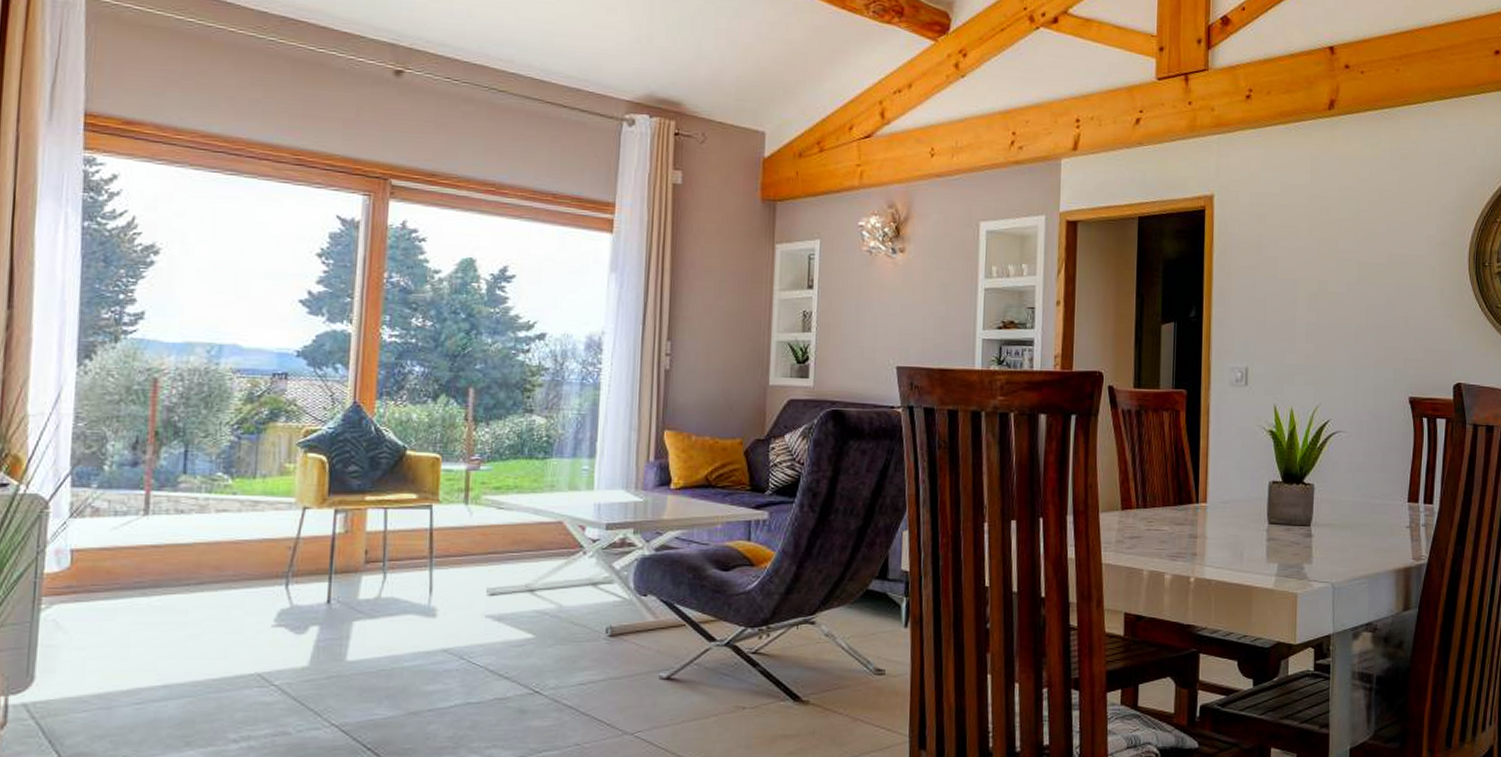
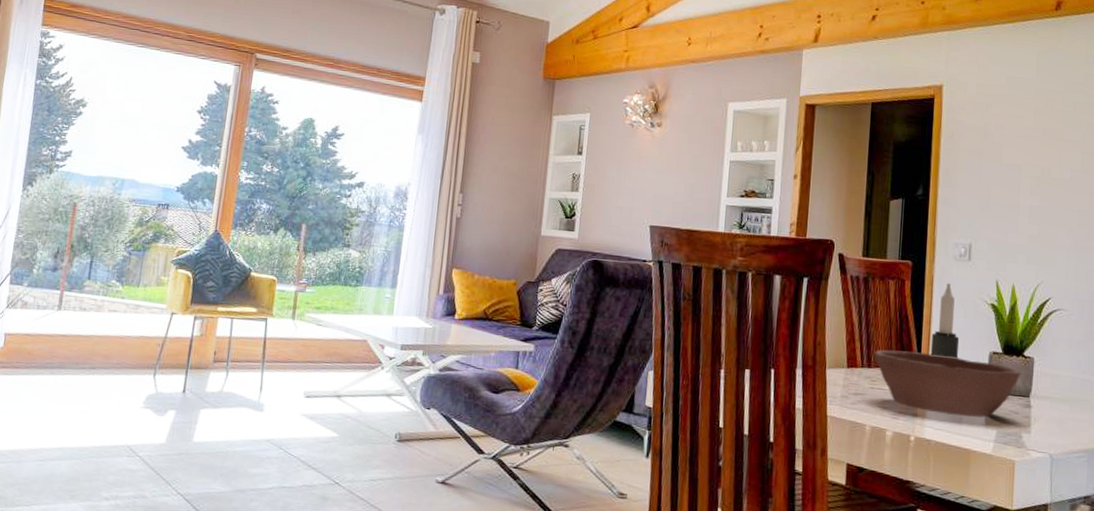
bowl: none [1150,487,1302,551] -> present [875,349,1022,418]
candle: none [1208,410,1238,491] -> present [930,282,960,359]

